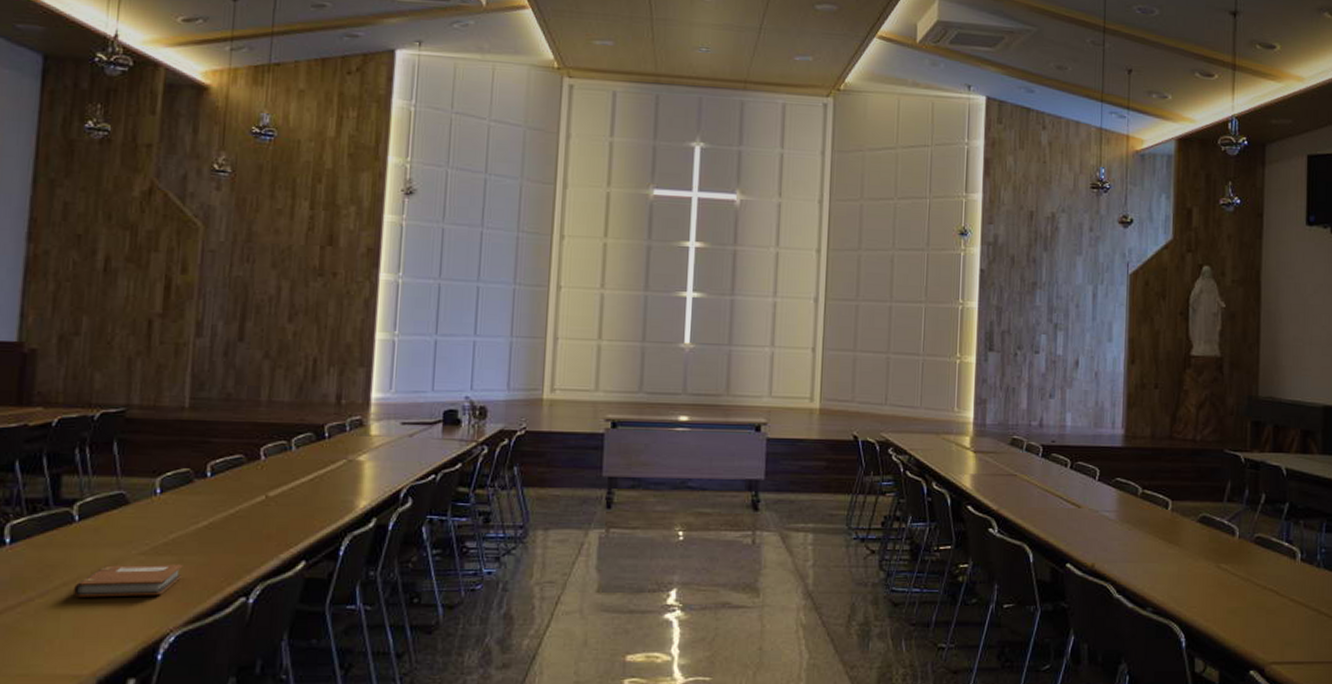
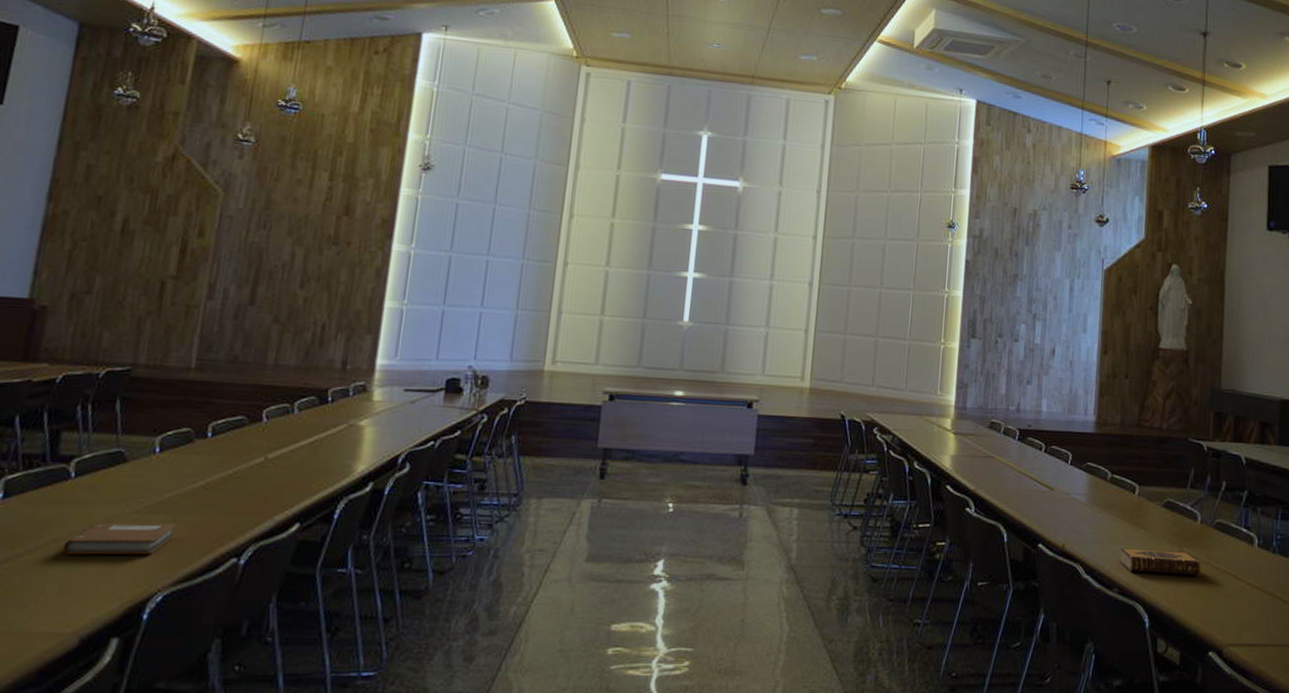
hardback book: none [1152,566,1240,593] -> present [1119,548,1201,577]

